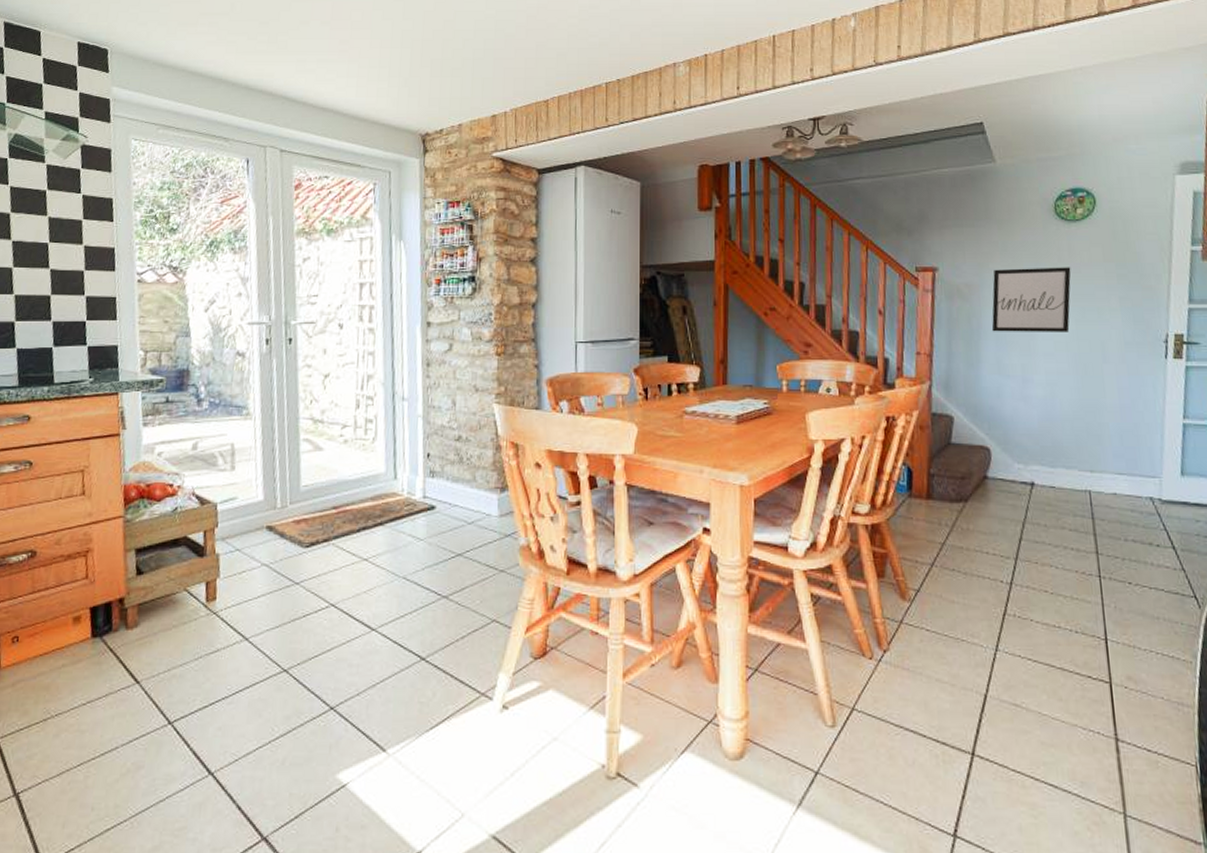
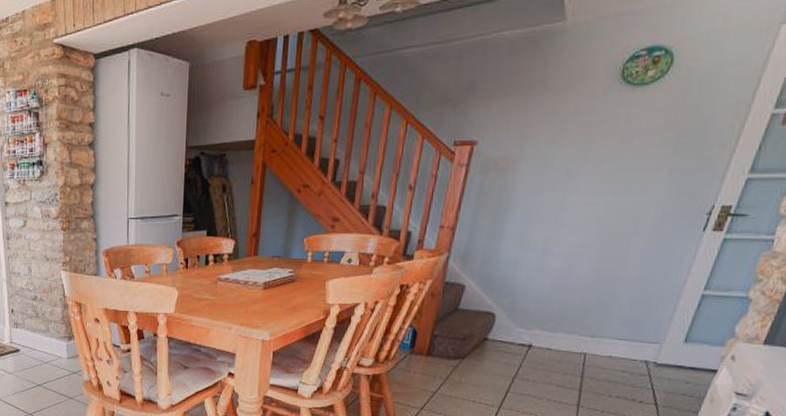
wall art: present [991,267,1071,332] -> none [521,136,624,206]

